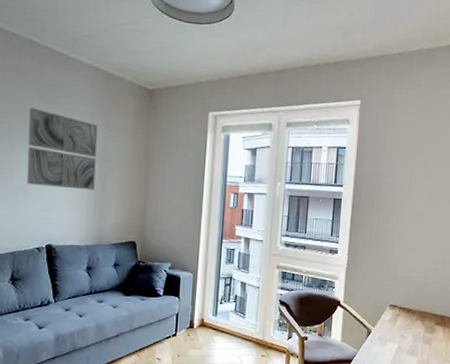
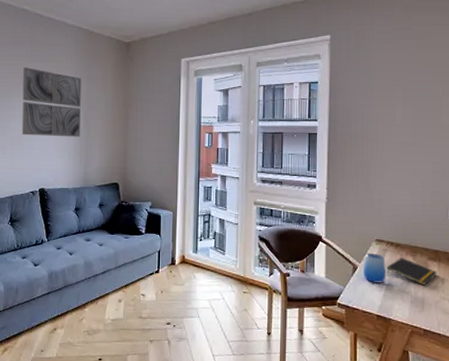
cup: none [376,318,397,347] -> present [363,253,386,283]
notepad: none [397,322,442,349] -> present [387,258,437,286]

